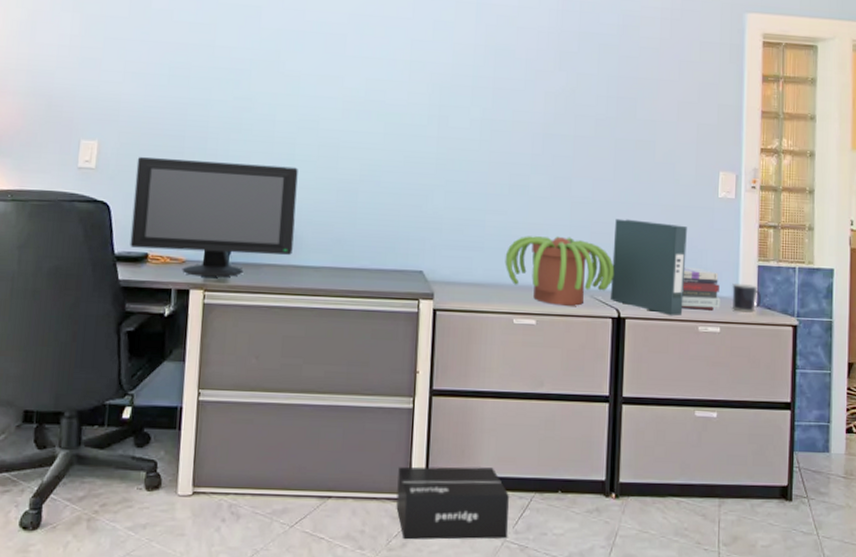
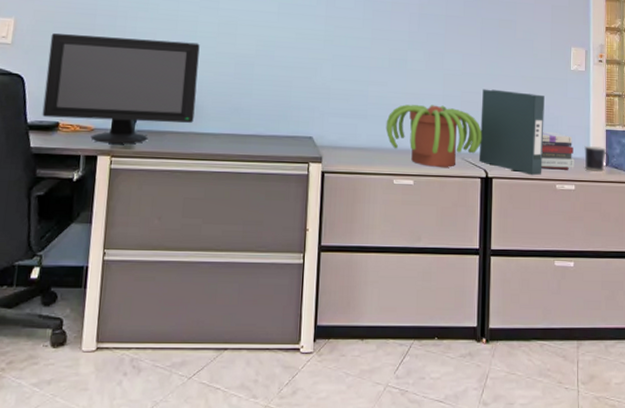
box: present [396,466,509,539] -> none [287,317,390,386]

